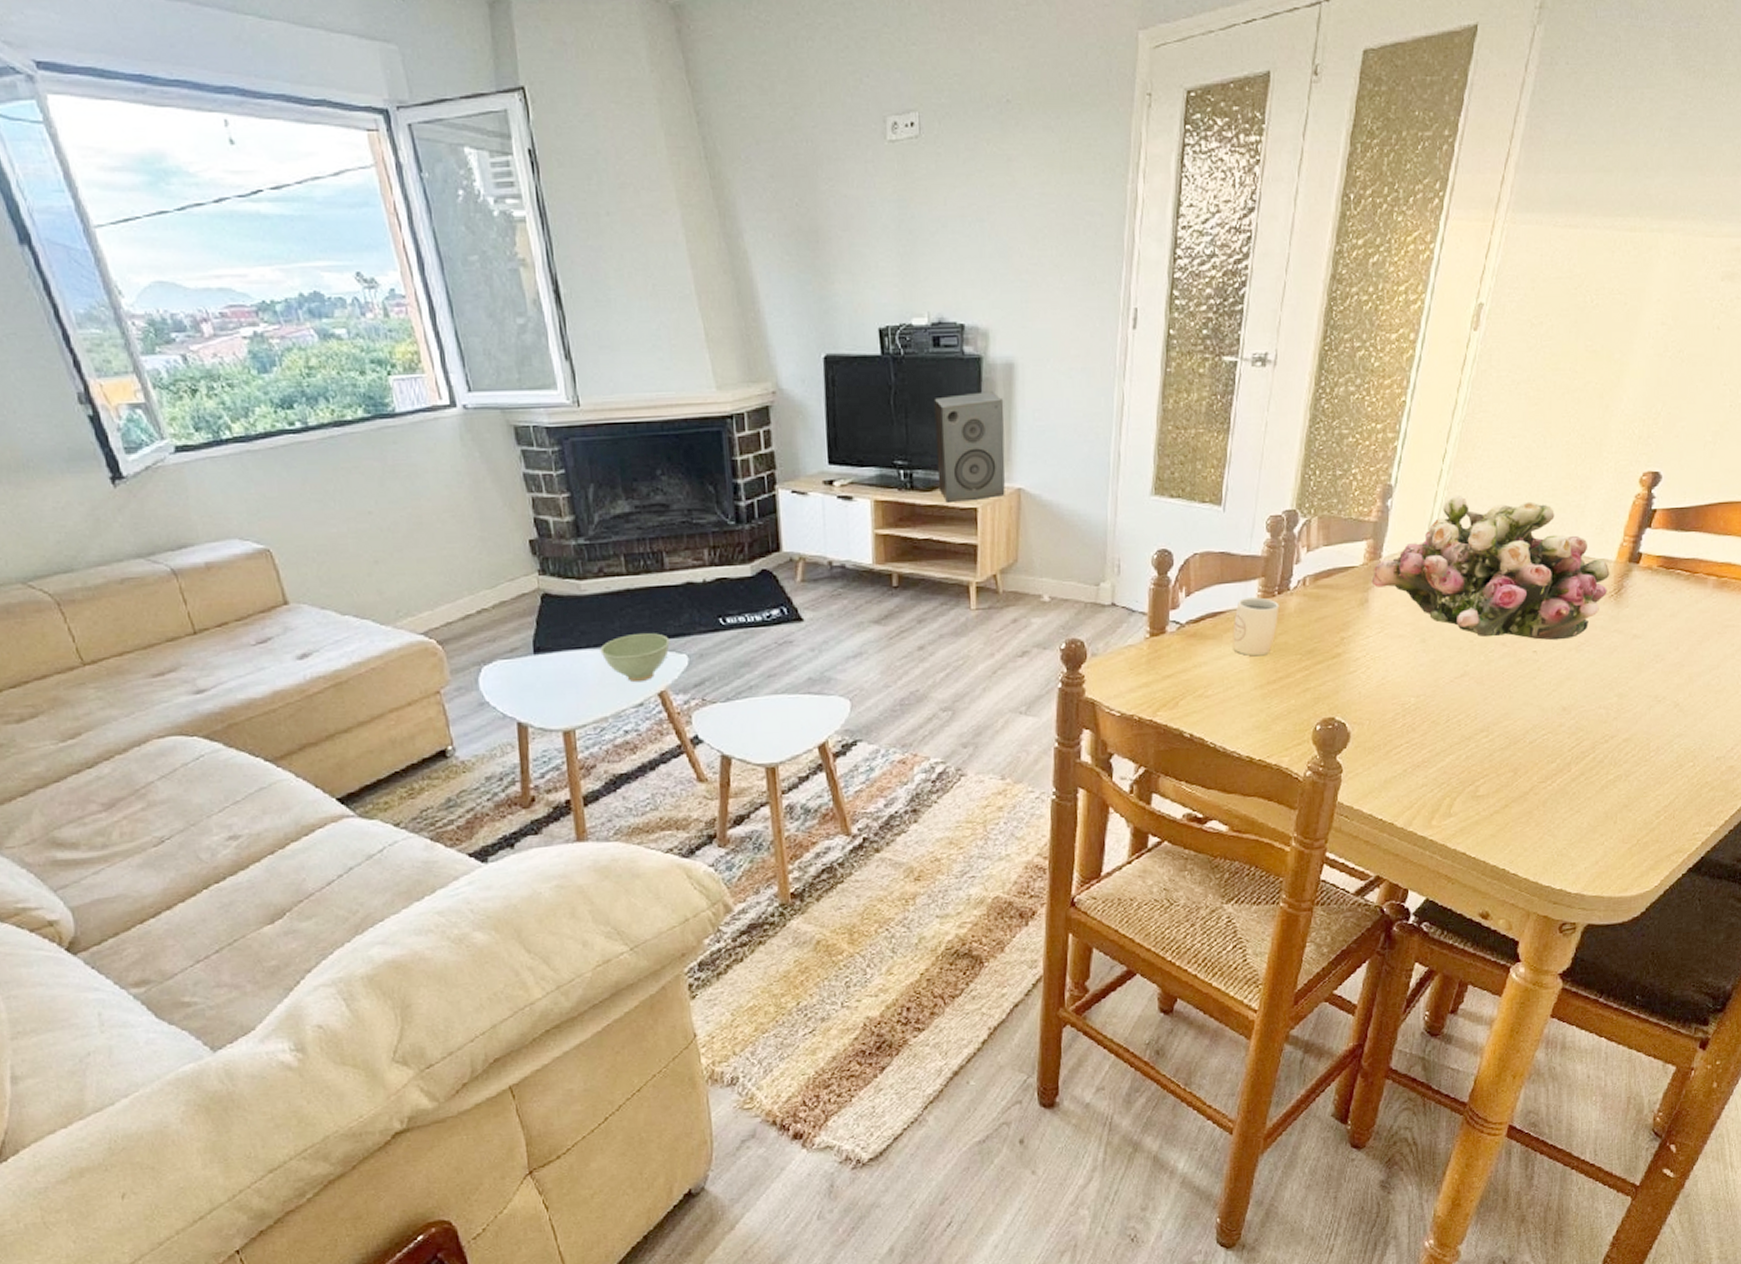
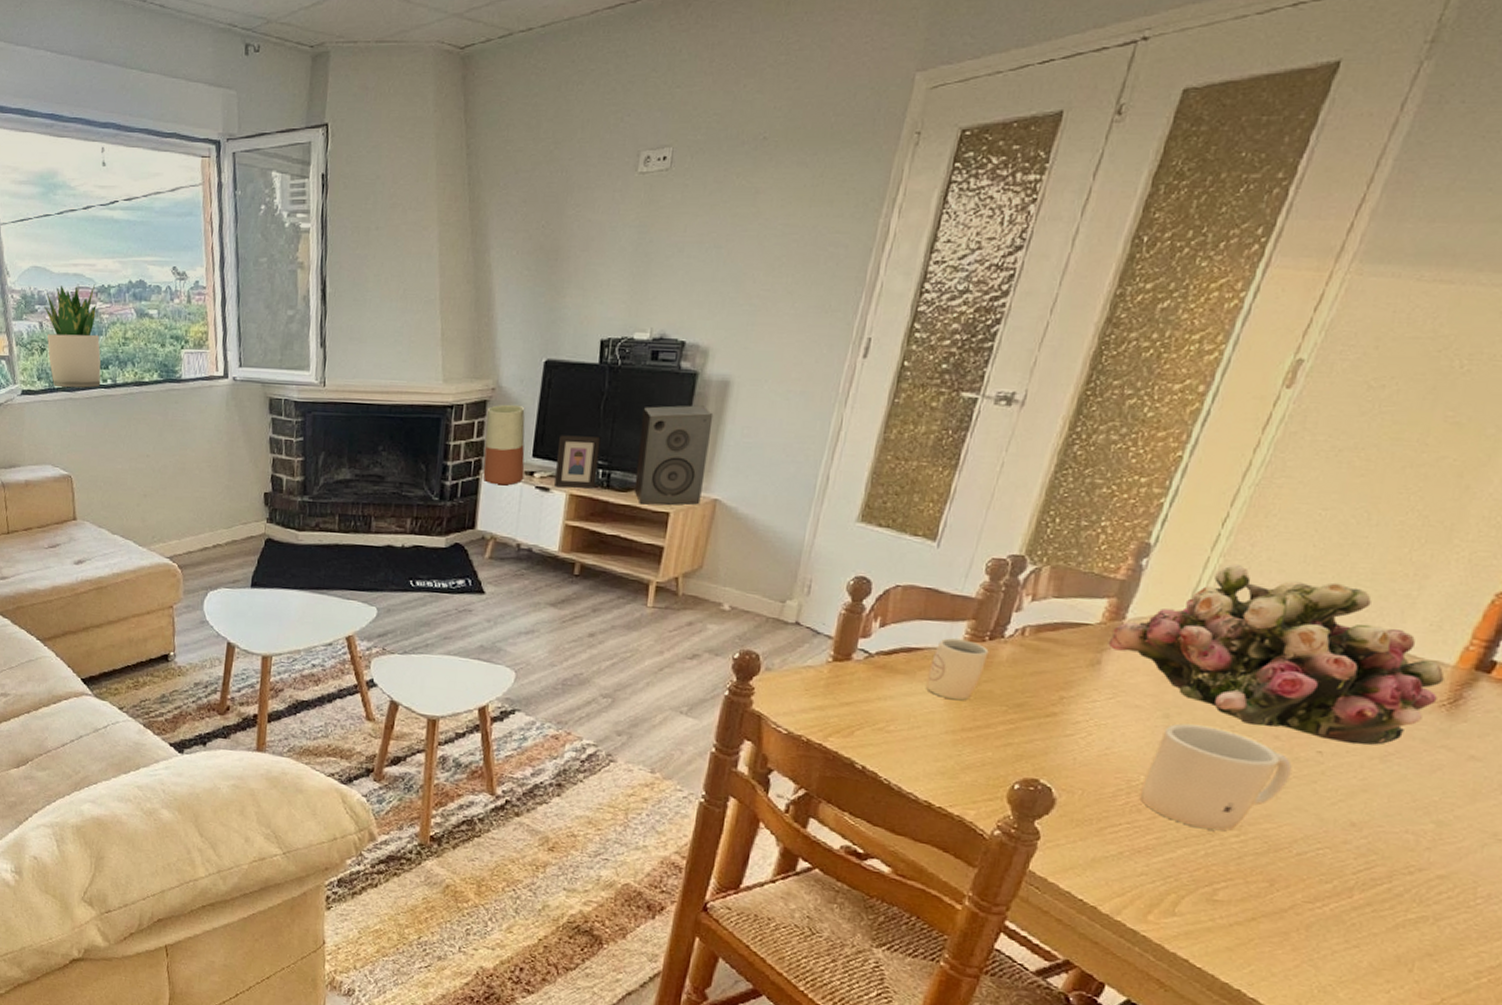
planter: none [184,299,287,438] -> present [44,283,101,388]
bowl: present [600,633,670,681] -> none [304,583,364,625]
vase: none [772,408,823,500] -> present [482,404,525,486]
picture frame: none [854,435,899,494] -> present [555,435,601,489]
mug: none [1412,644,1517,736] -> present [1140,723,1292,831]

